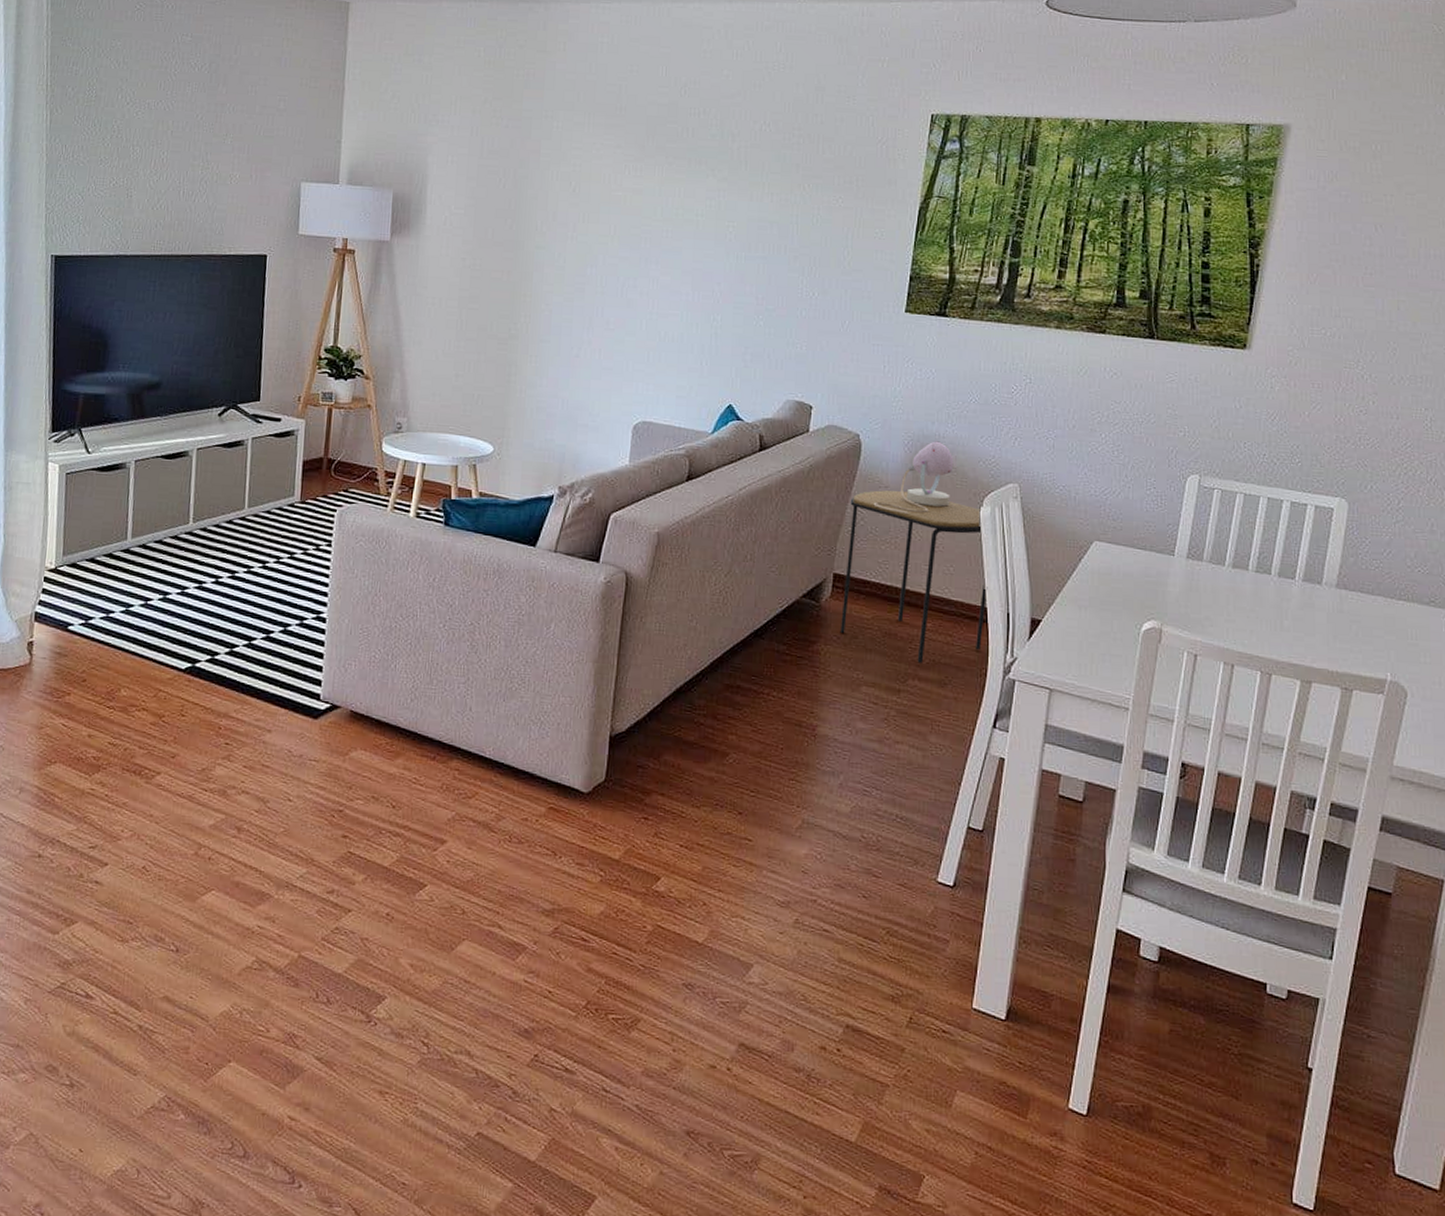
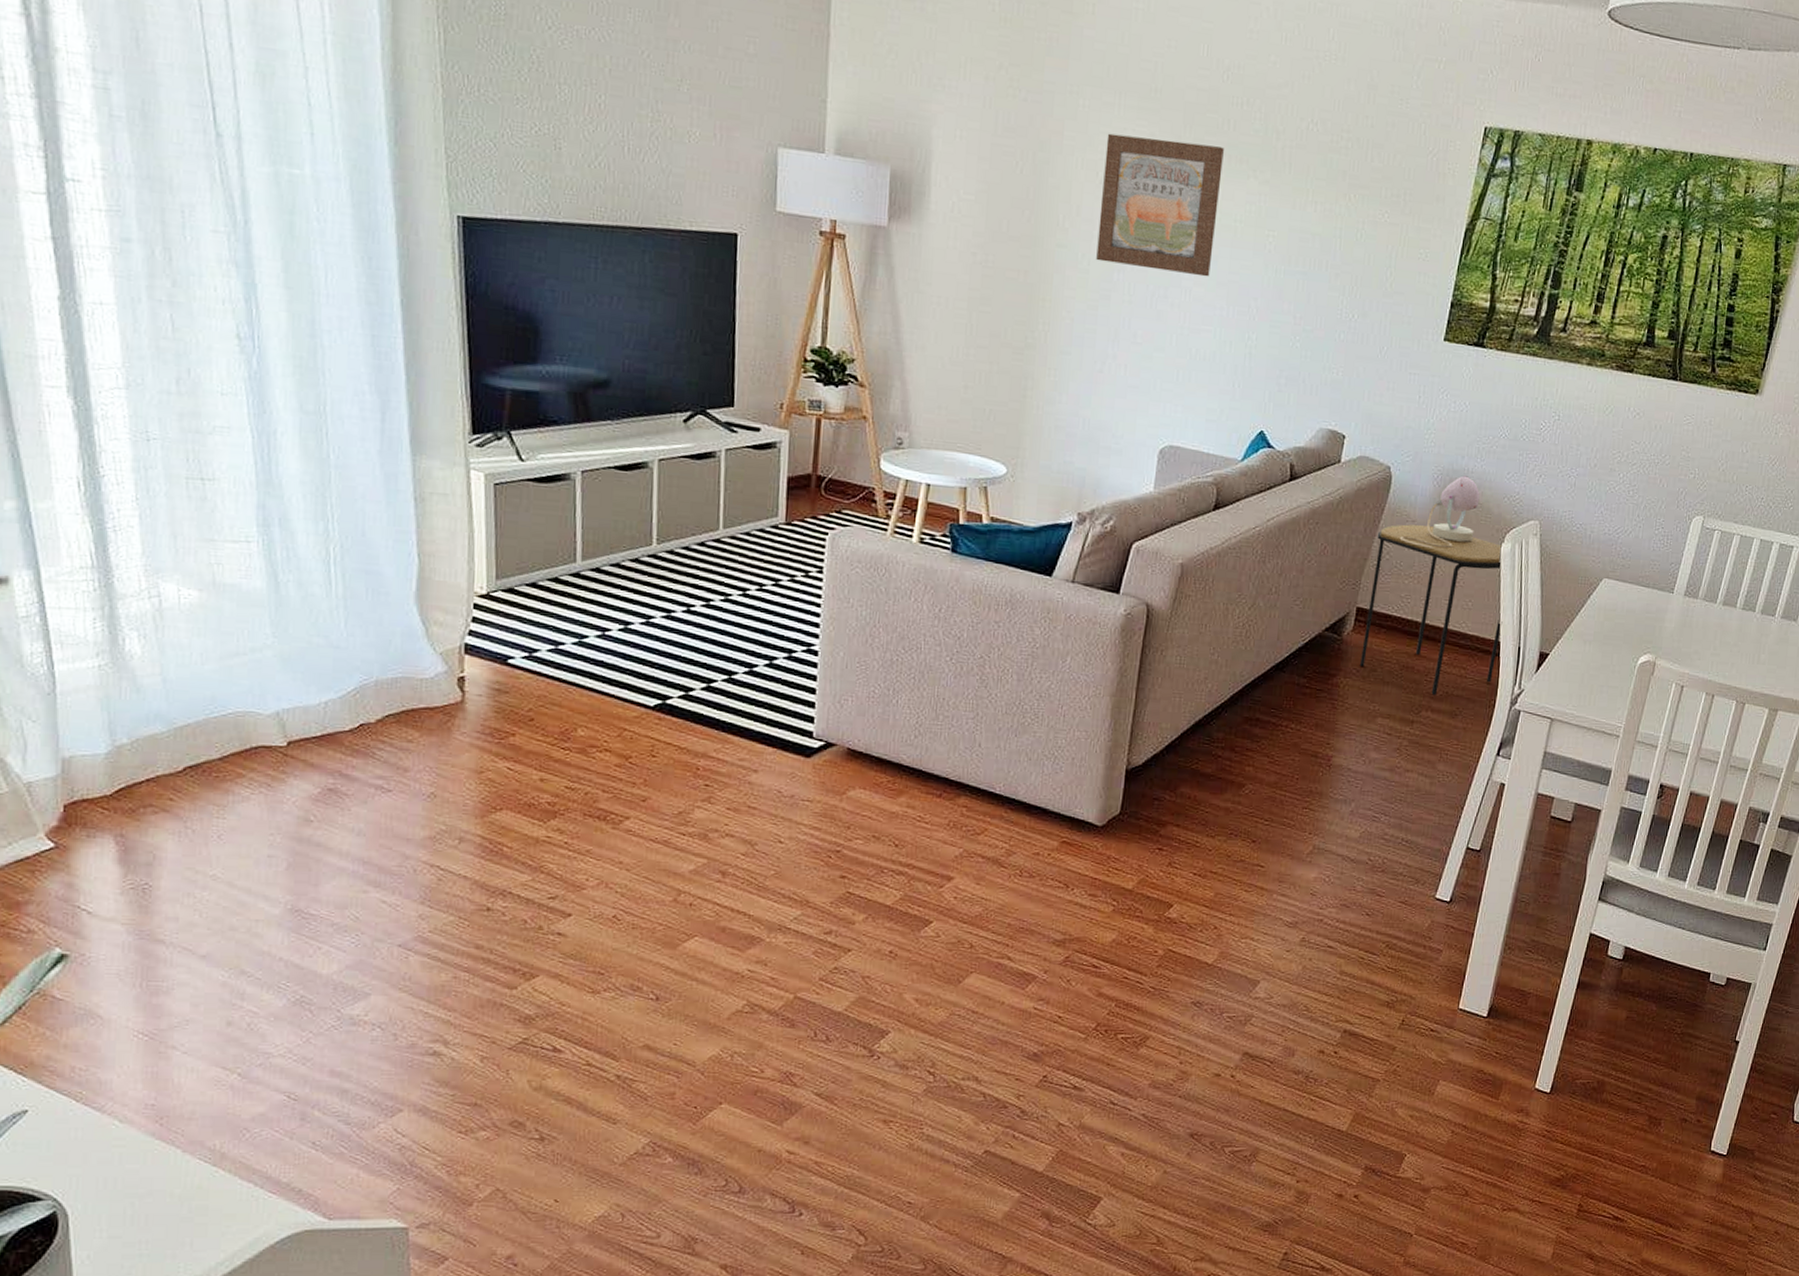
wall art: none [571,148,684,267] -> present [1096,133,1224,277]

